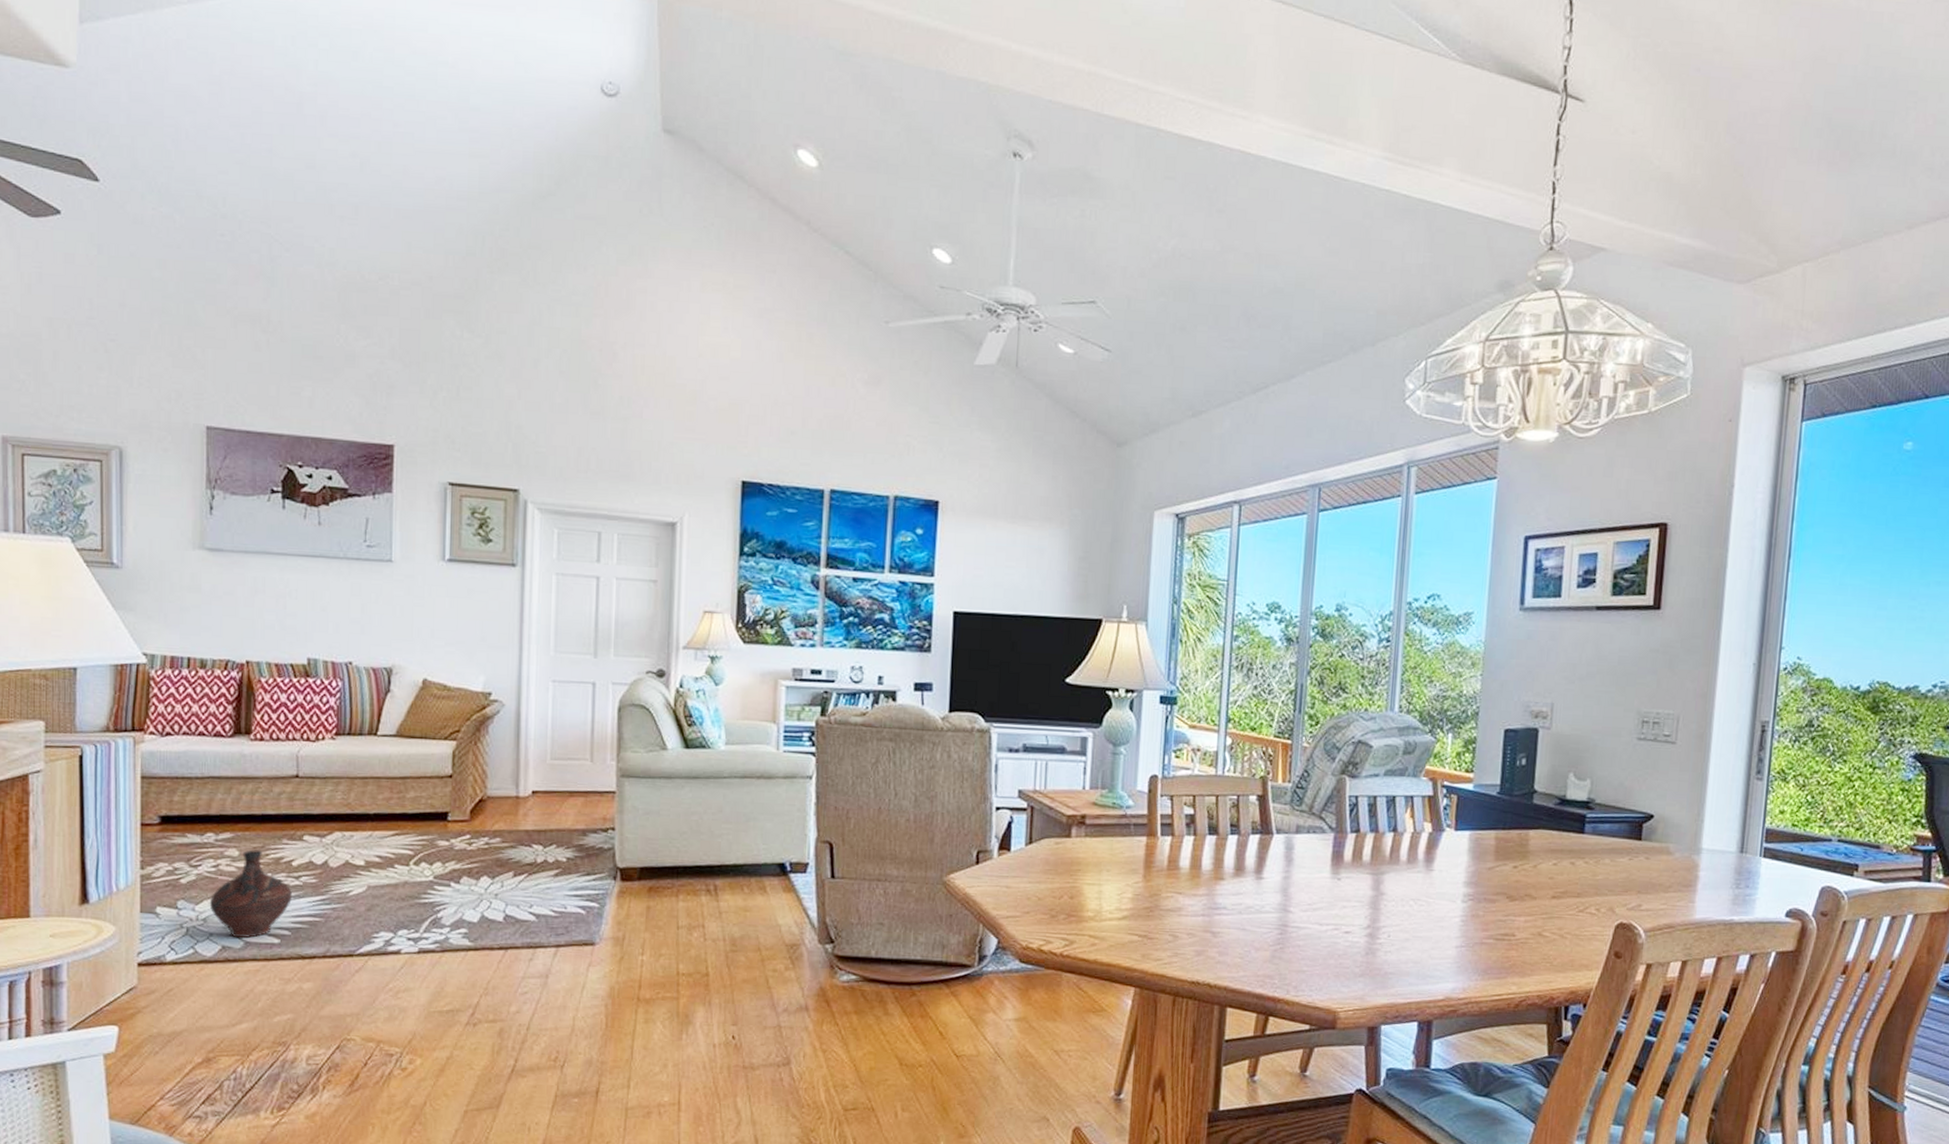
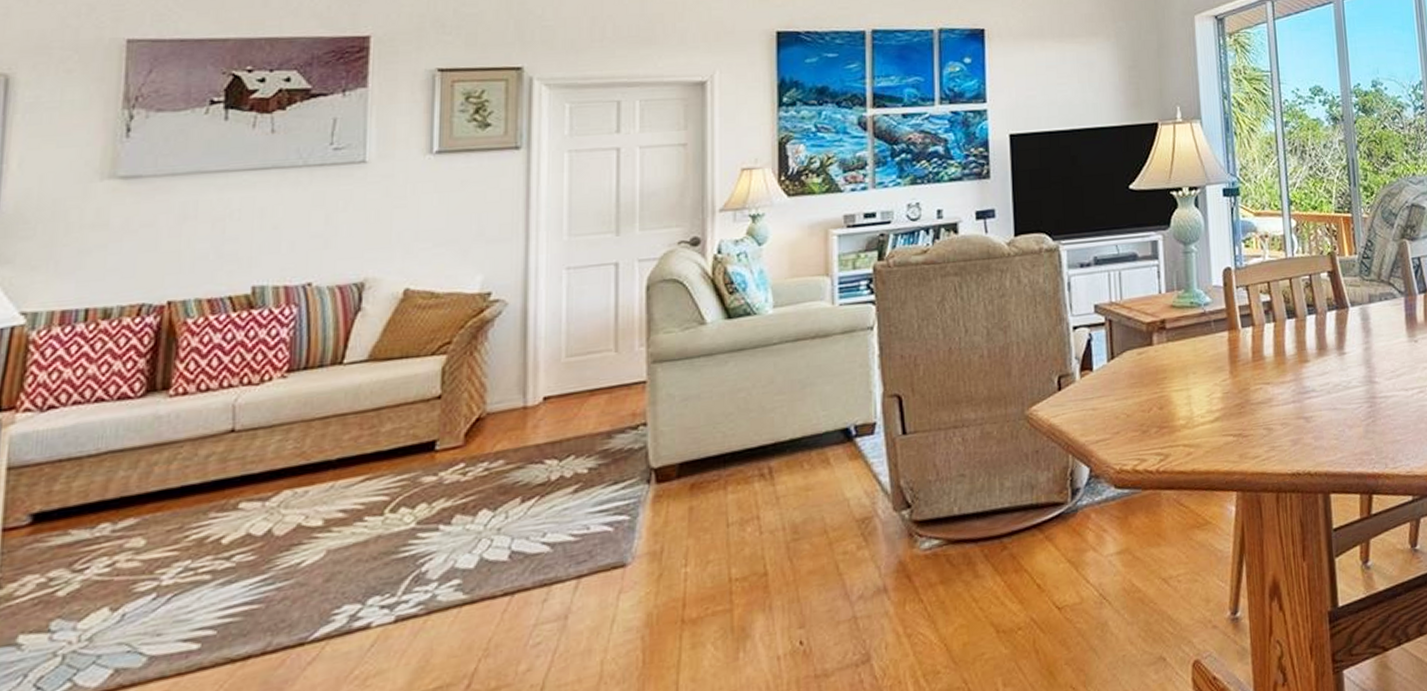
ceramic jug: present [209,849,292,939] -> none [98,532,220,655]

